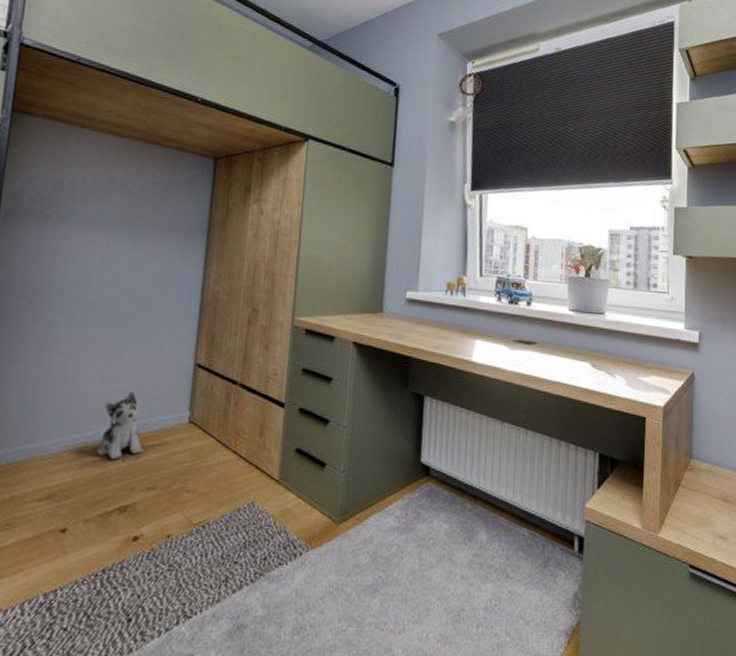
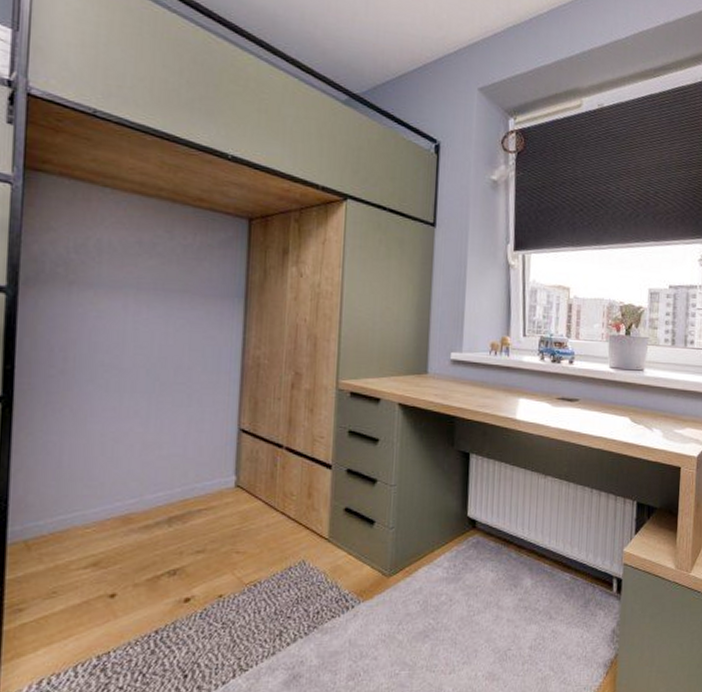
plush toy: present [97,391,143,460] -> none [142,457,190,526]

